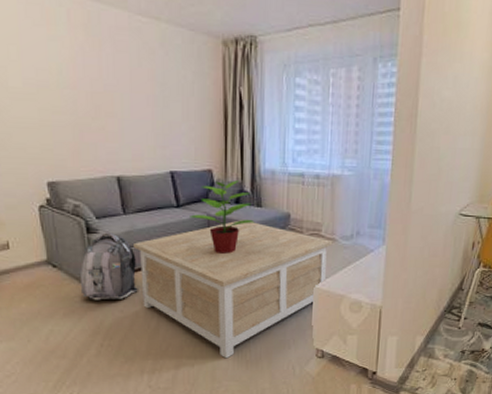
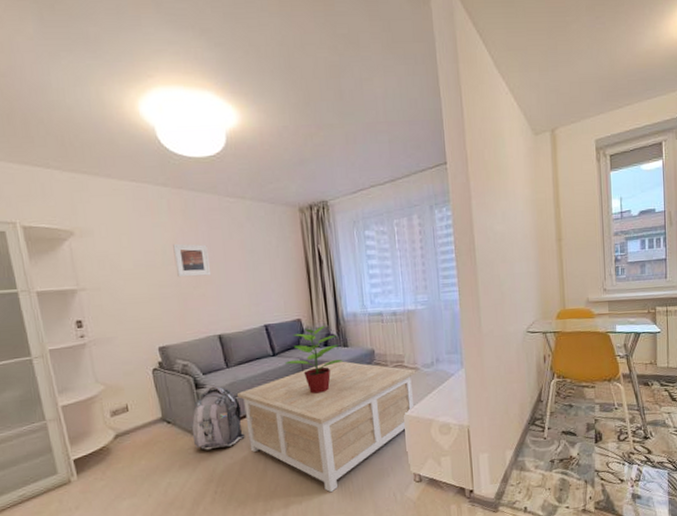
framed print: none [71,63,114,107] -> present [173,243,212,277]

